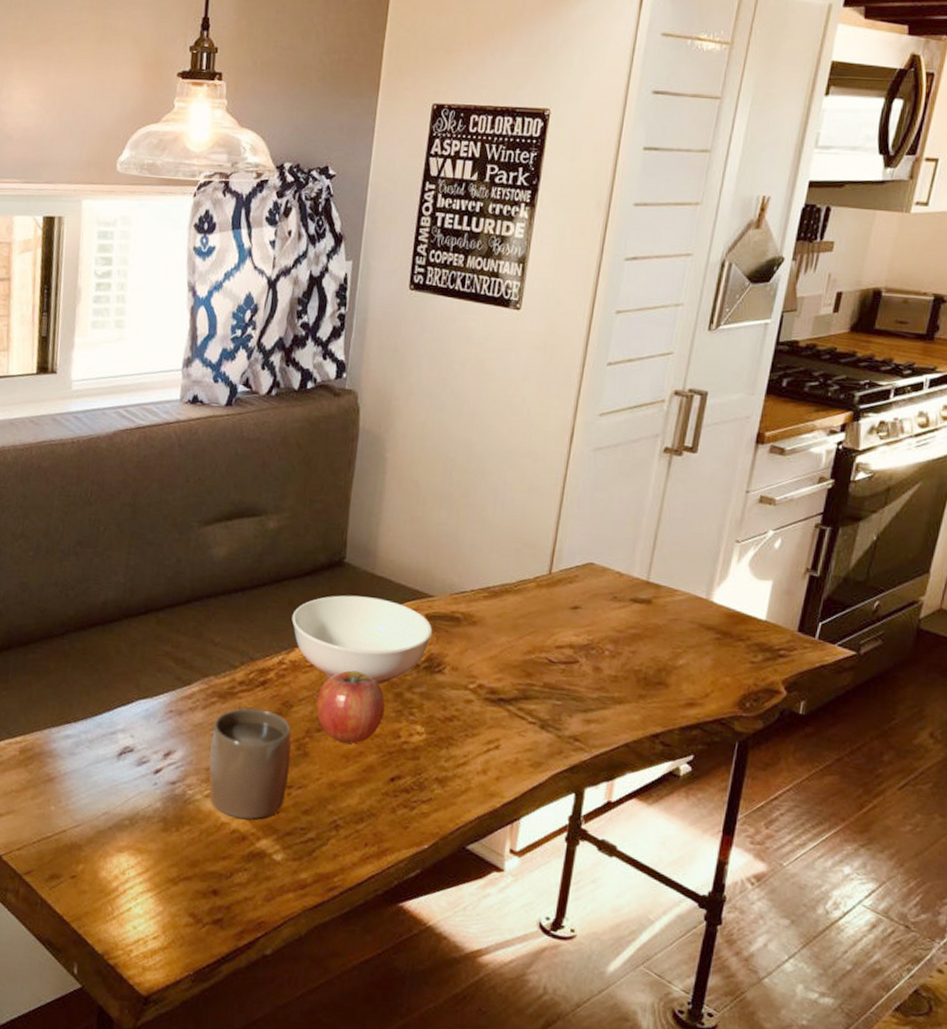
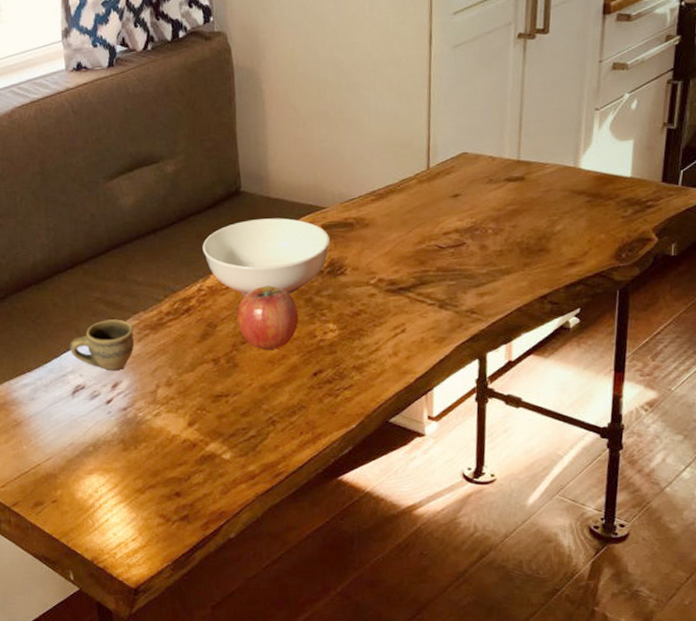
cup: none [125,678,201,738] -> present [70,319,135,371]
mug: present [208,707,292,820] -> none [150,333,225,430]

